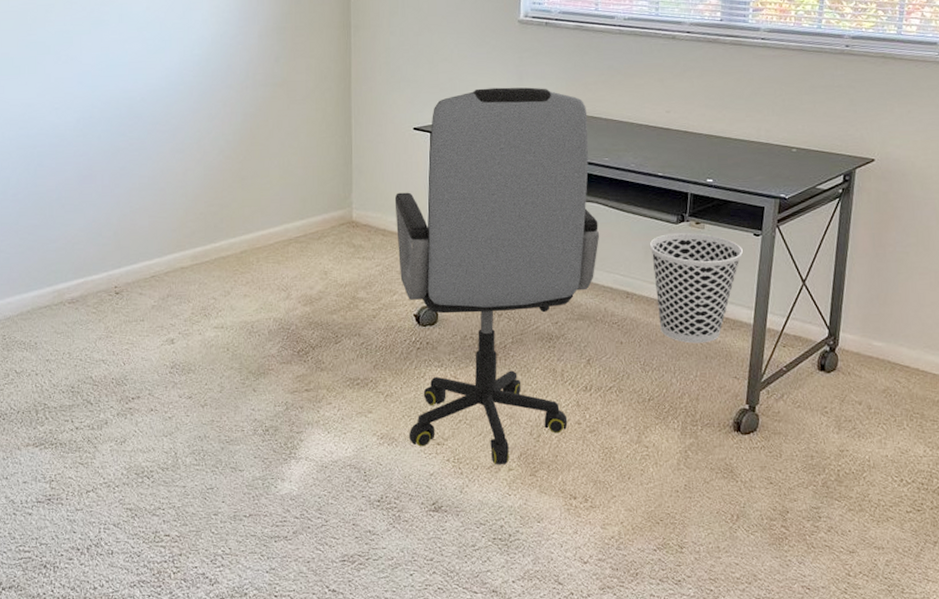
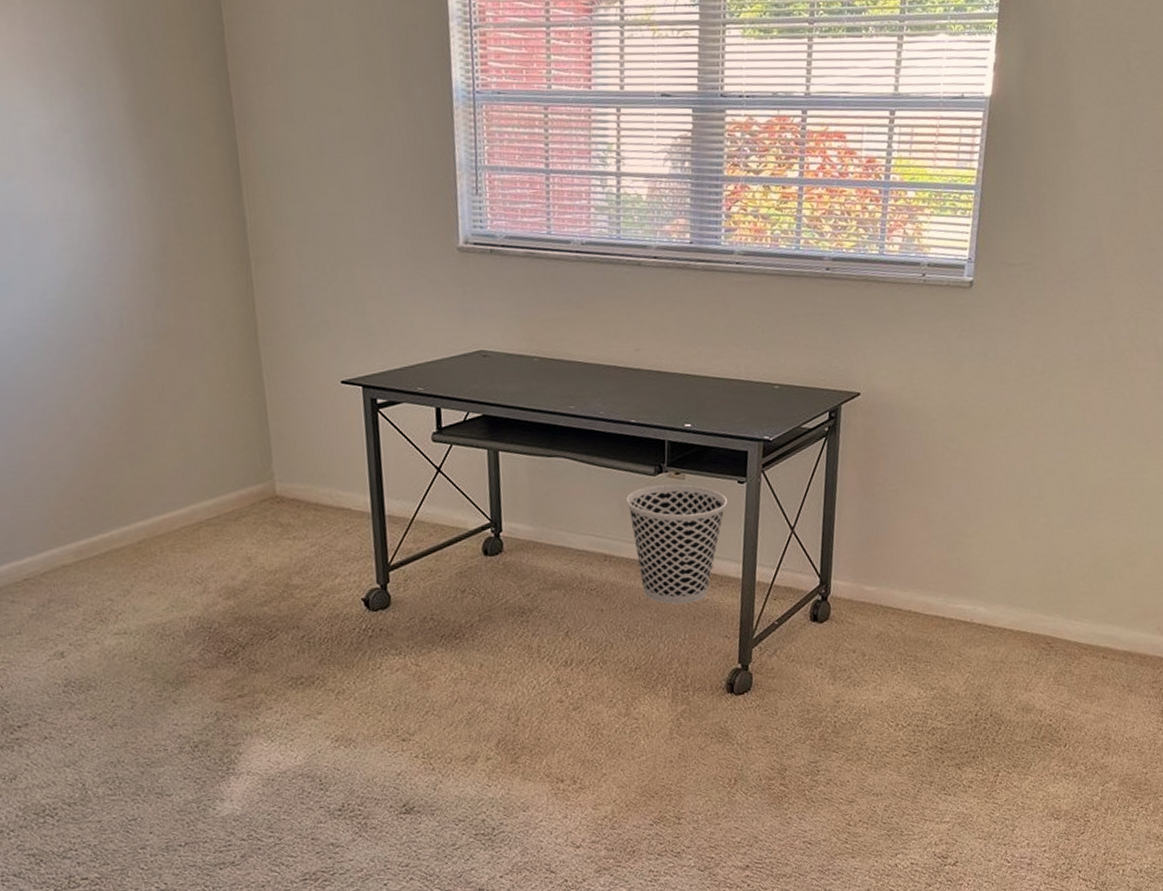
office chair: present [394,87,600,465] -> none [325,327,571,756]

